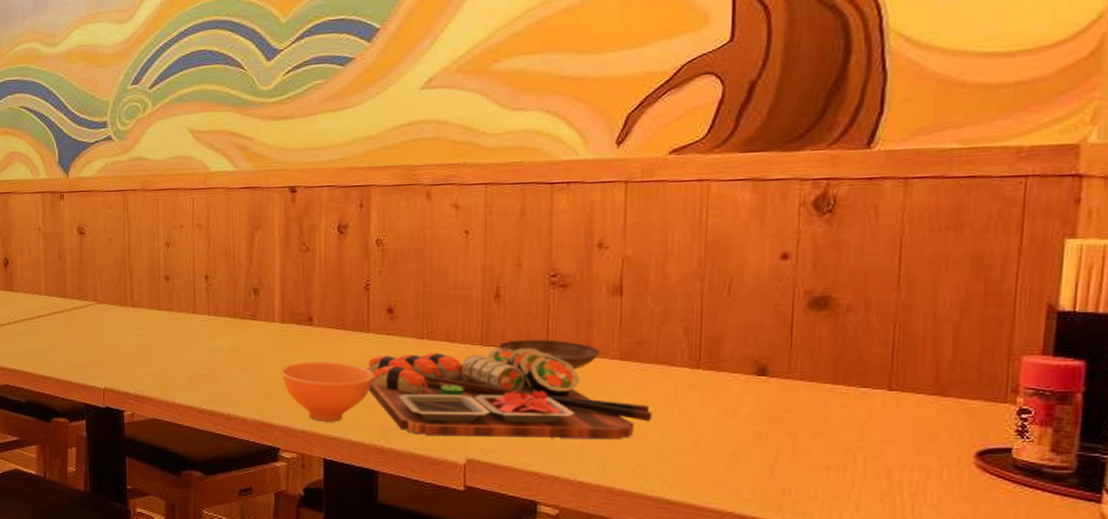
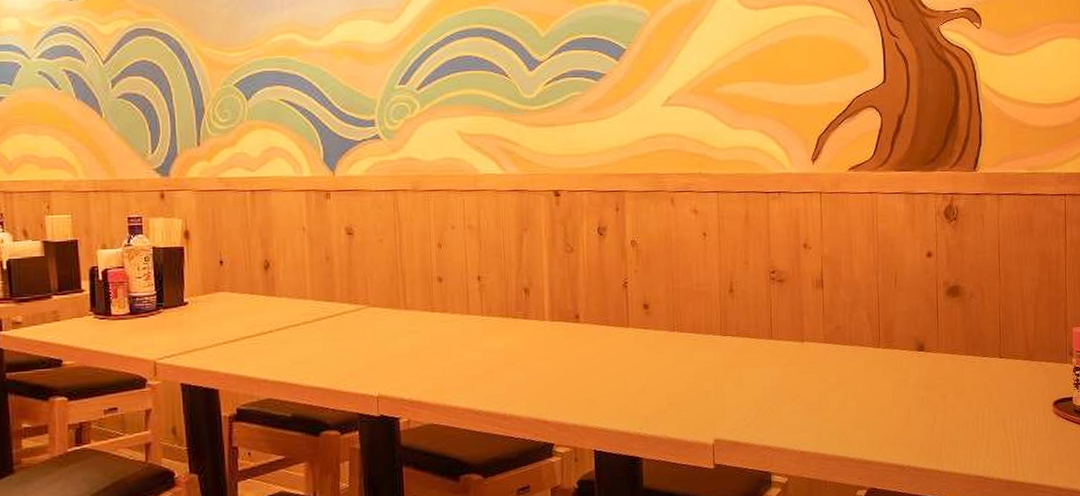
bowl: present [280,361,375,422] -> none [552,356,636,415]
sushi: present [365,348,652,439] -> none [627,336,850,420]
saucer: present [498,339,601,370] -> none [734,328,811,353]

